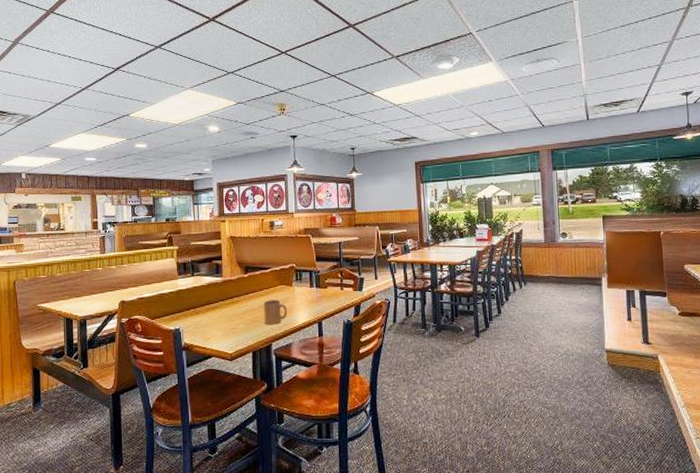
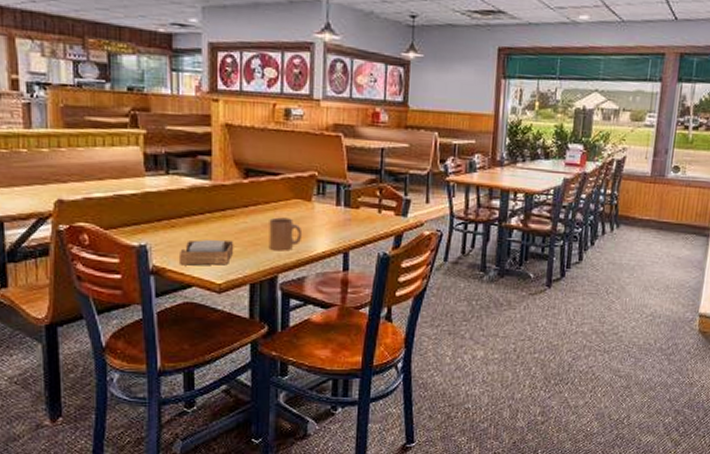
napkin holder: none [203,319,240,341] -> present [180,239,234,266]

